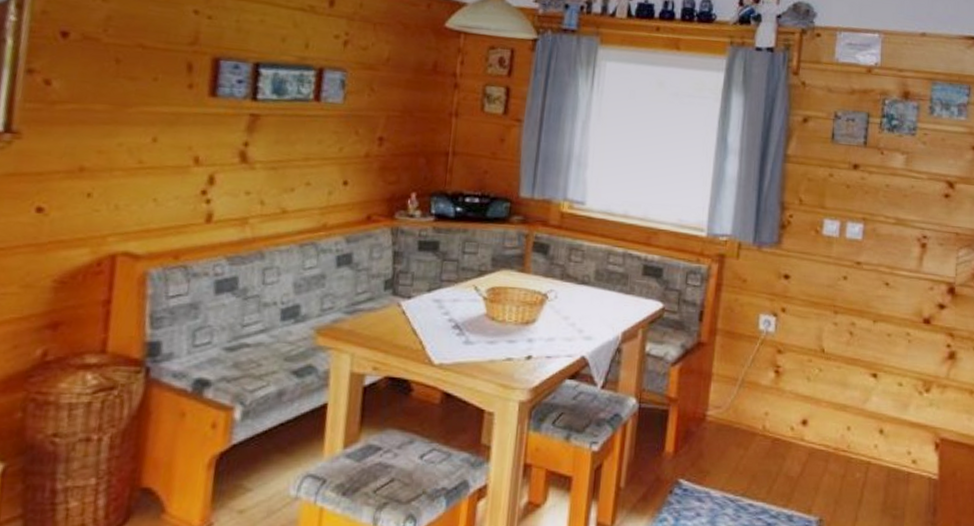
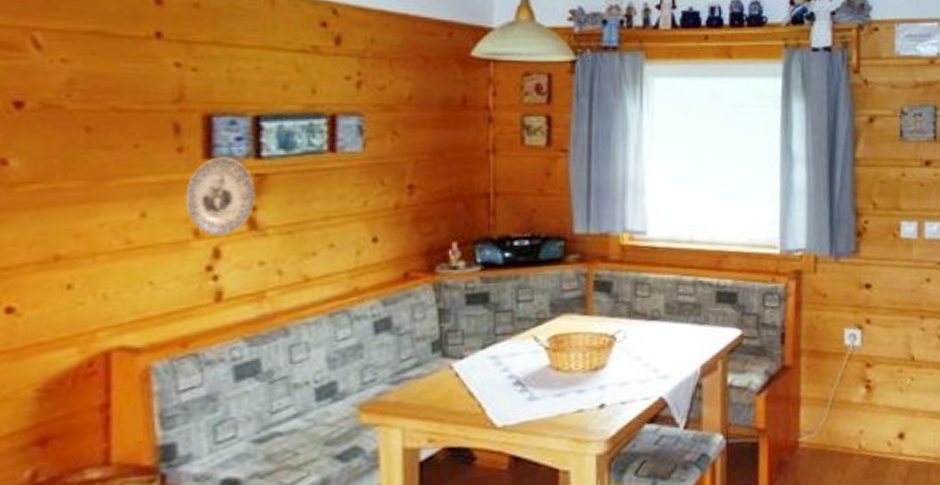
decorative plate: none [190,96,249,165] -> present [185,157,255,236]

